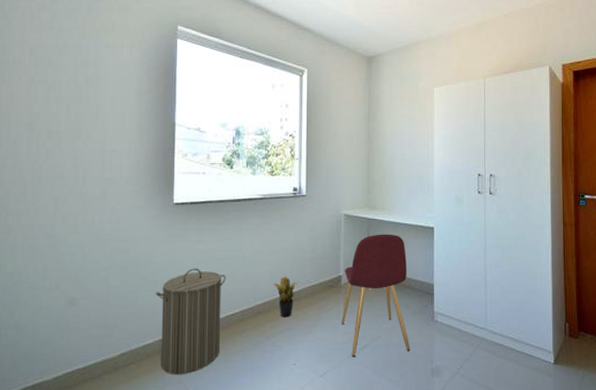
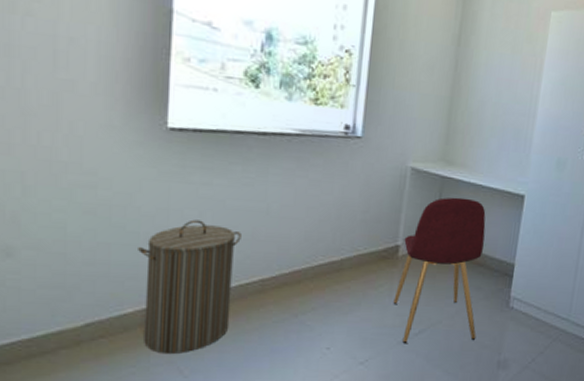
potted plant: present [274,275,298,318] -> none [308,239,341,292]

